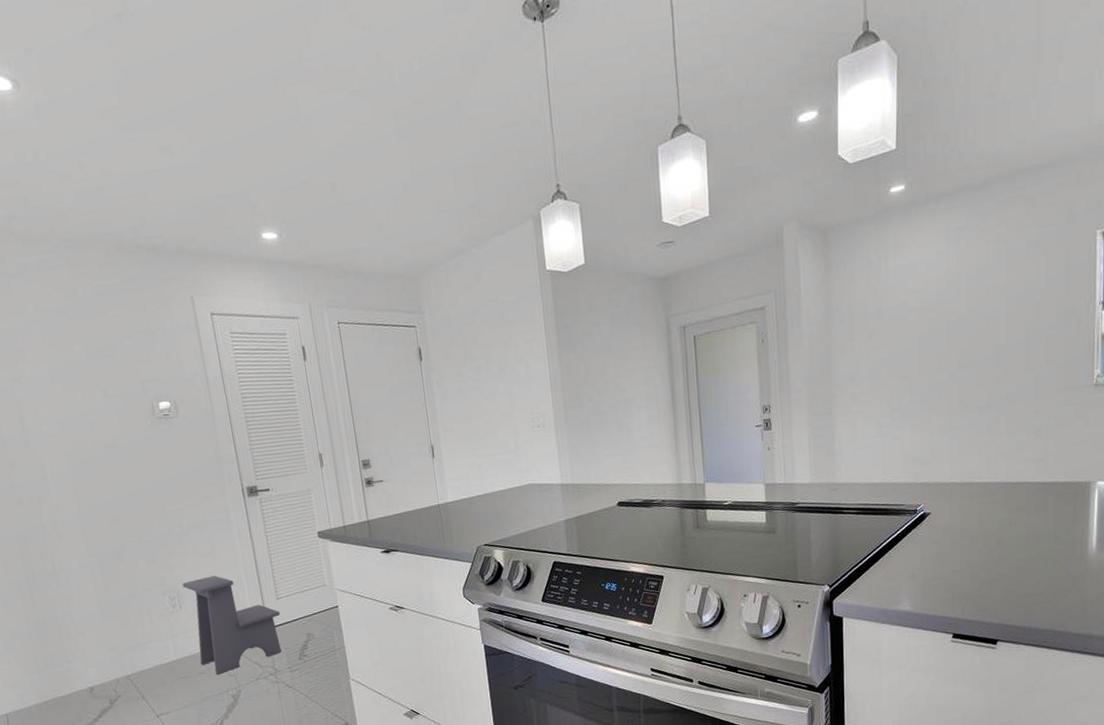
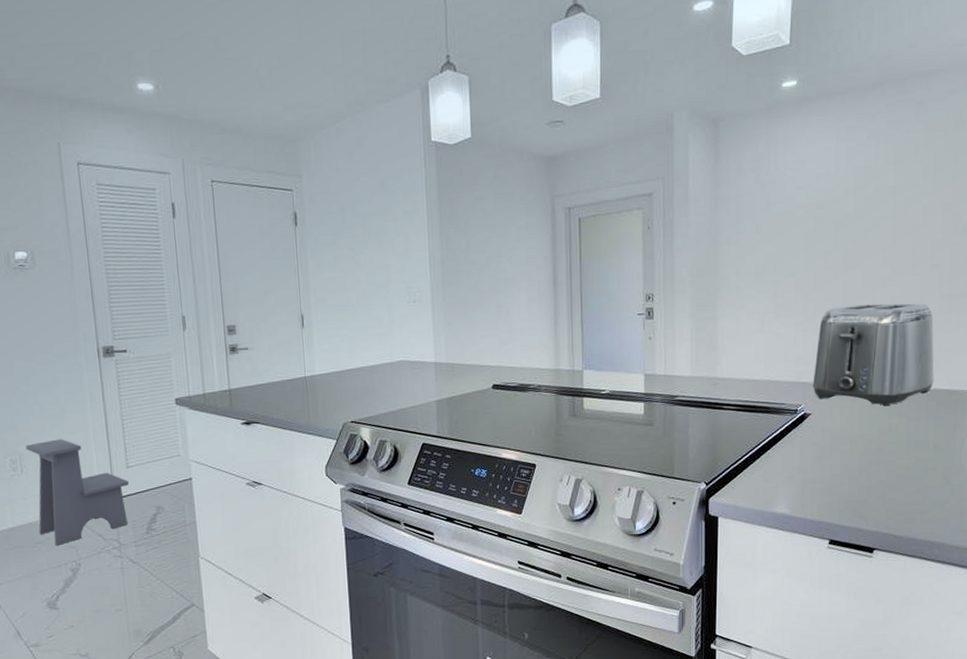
toaster: none [931,398,1052,501] -> present [812,303,934,405]

